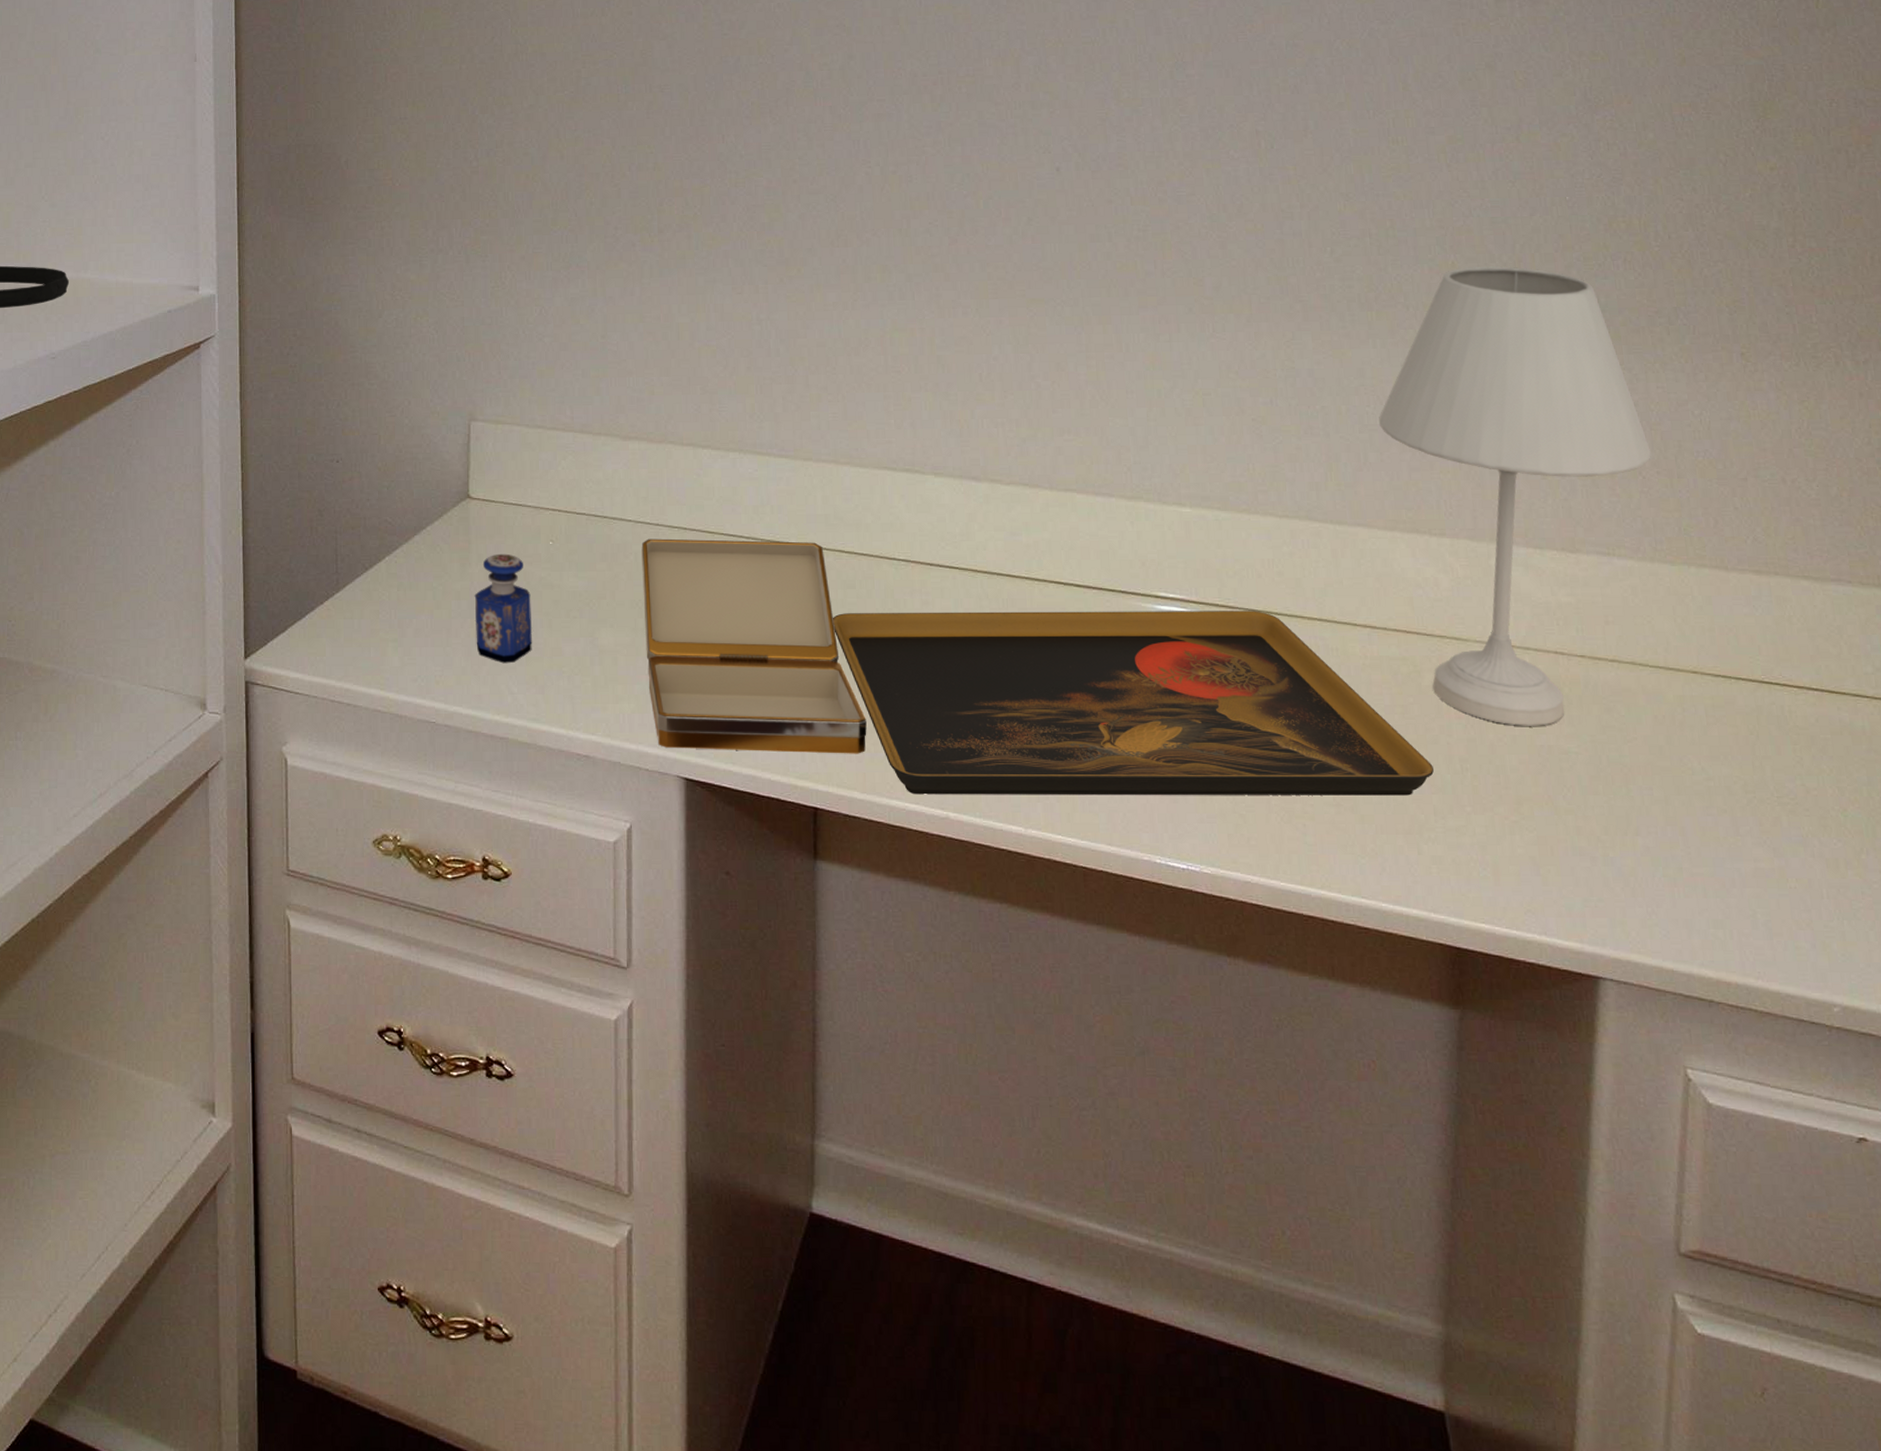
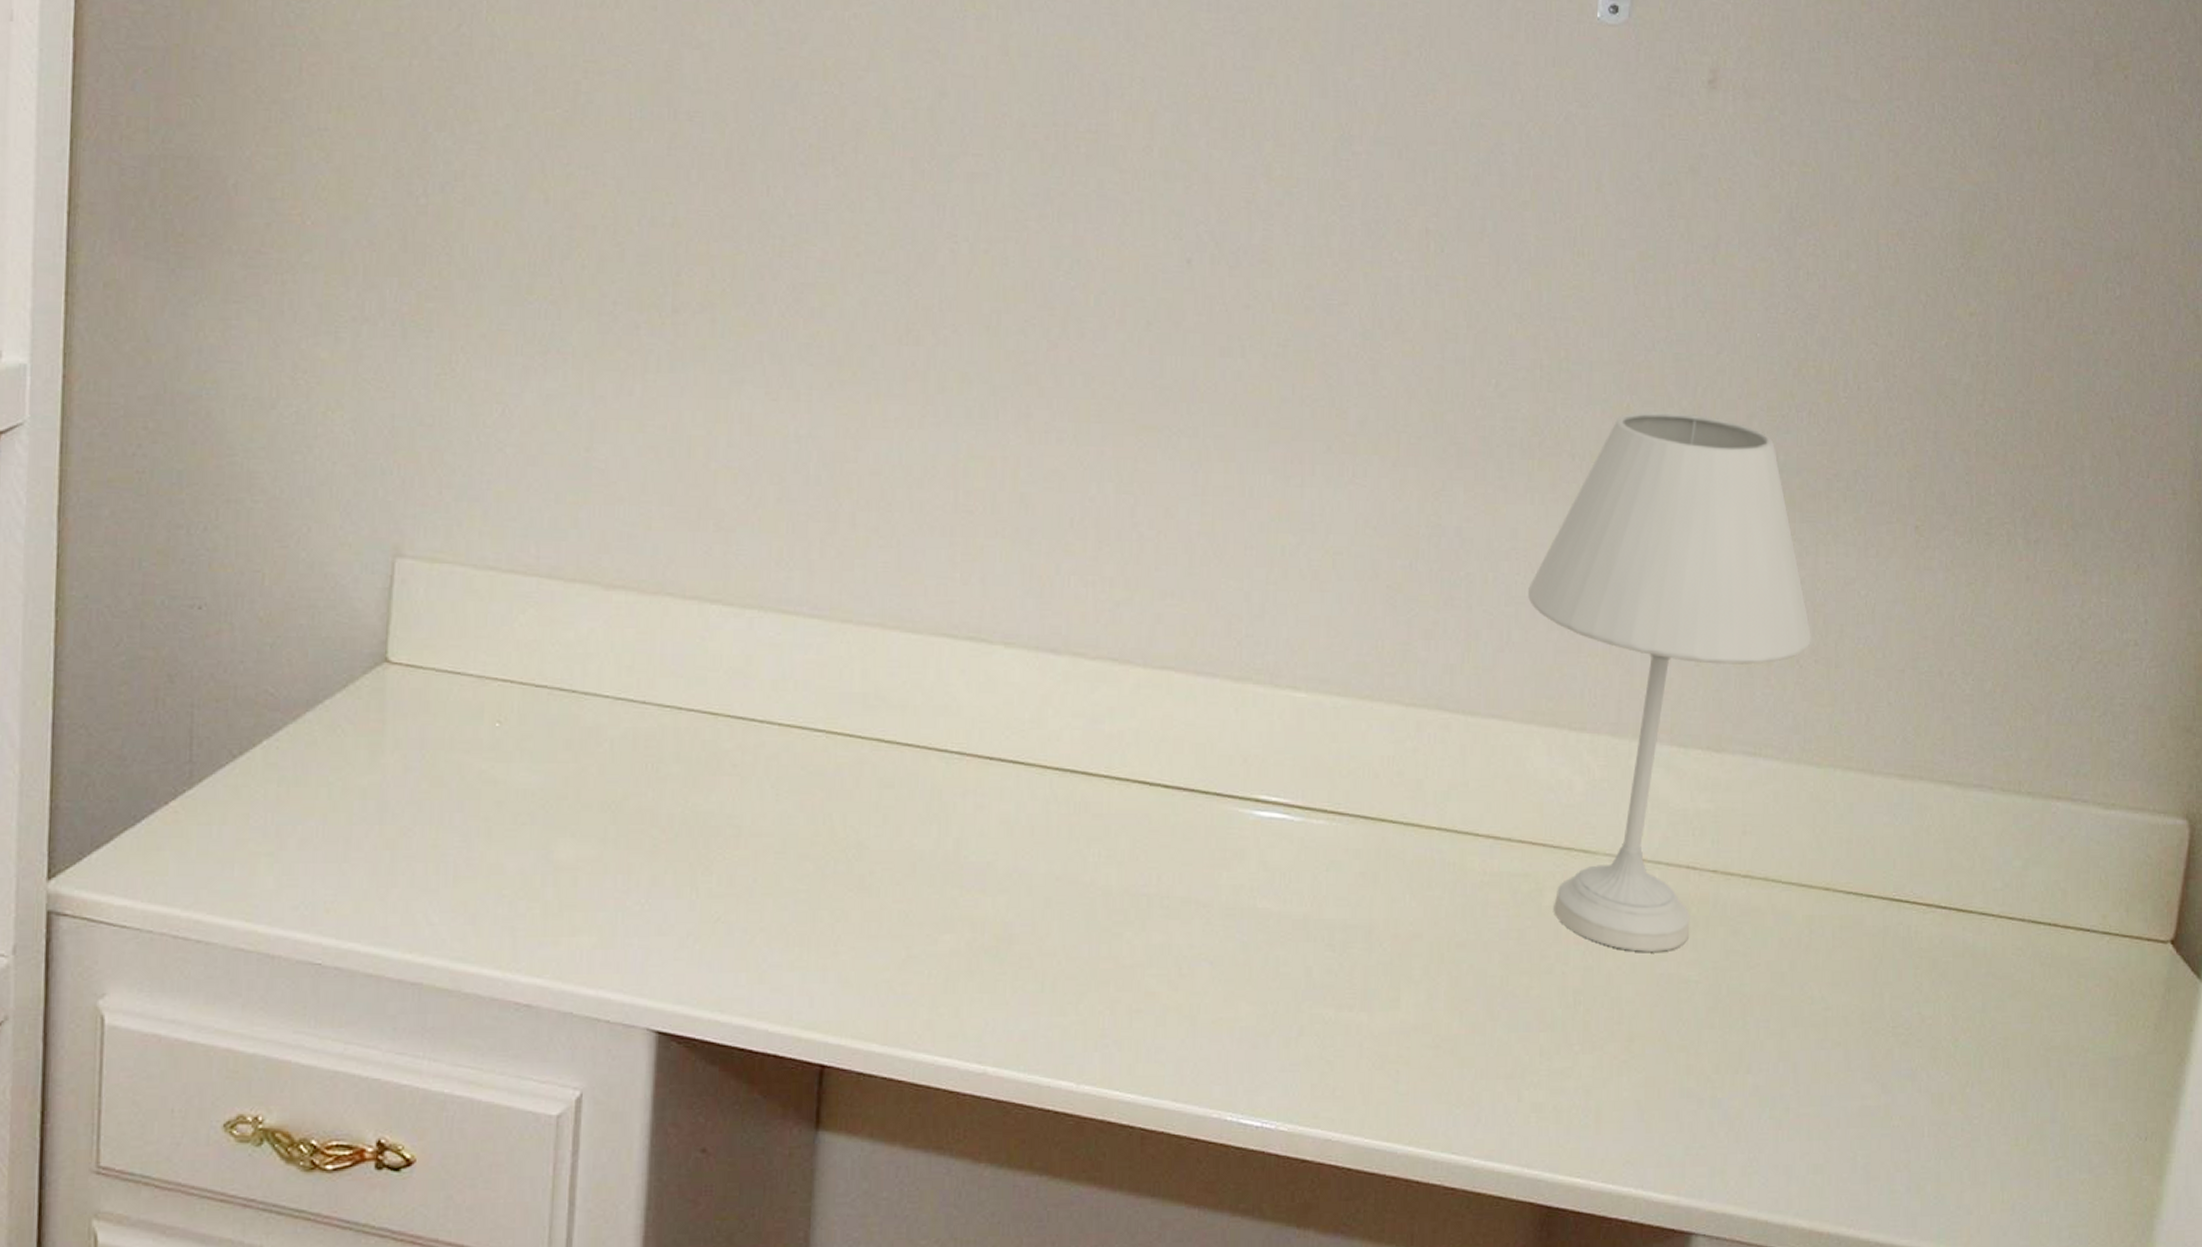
perfume bottle: present [474,553,532,664] -> none [385,738,465,885]
jewelry box: present [641,538,867,754] -> none [617,721,895,997]
decorative tray: present [833,611,1434,796] -> none [863,818,1544,1046]

